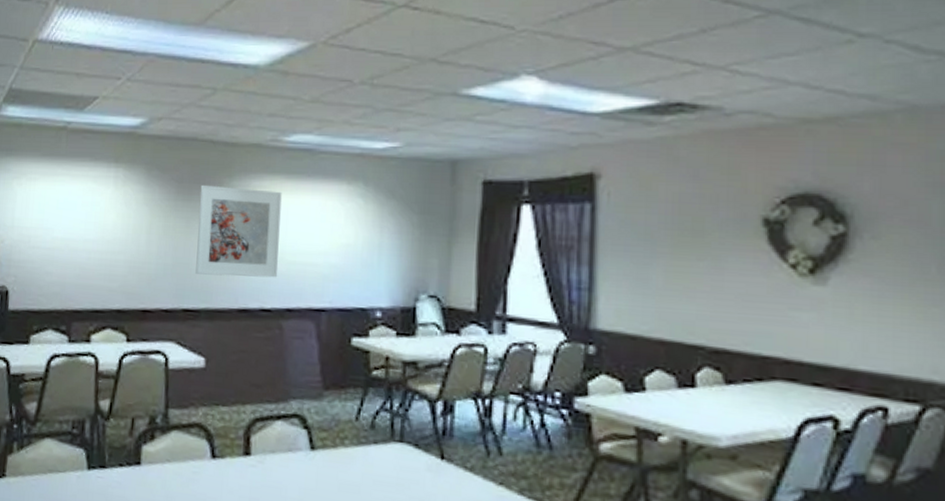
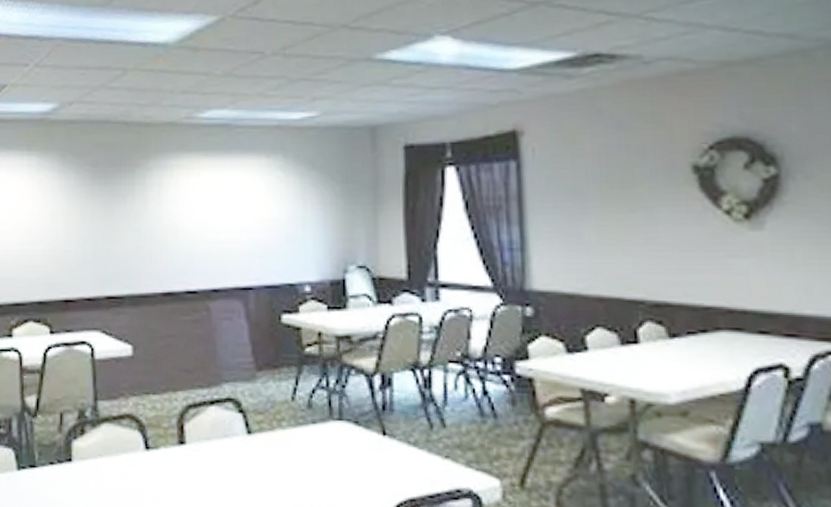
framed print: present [195,184,282,278] -> none [116,167,202,259]

